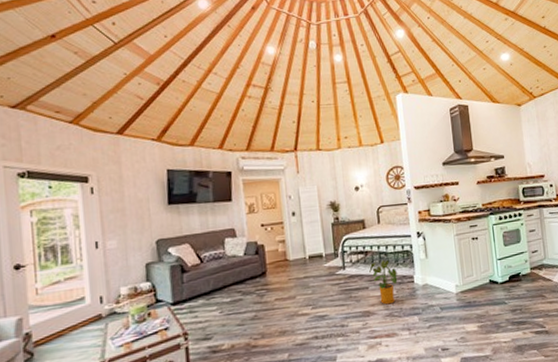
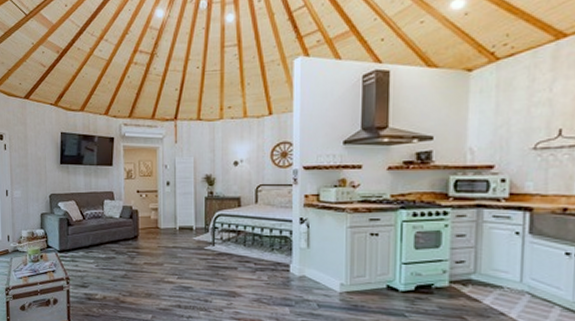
house plant: present [369,260,398,305] -> none [240,242,272,290]

